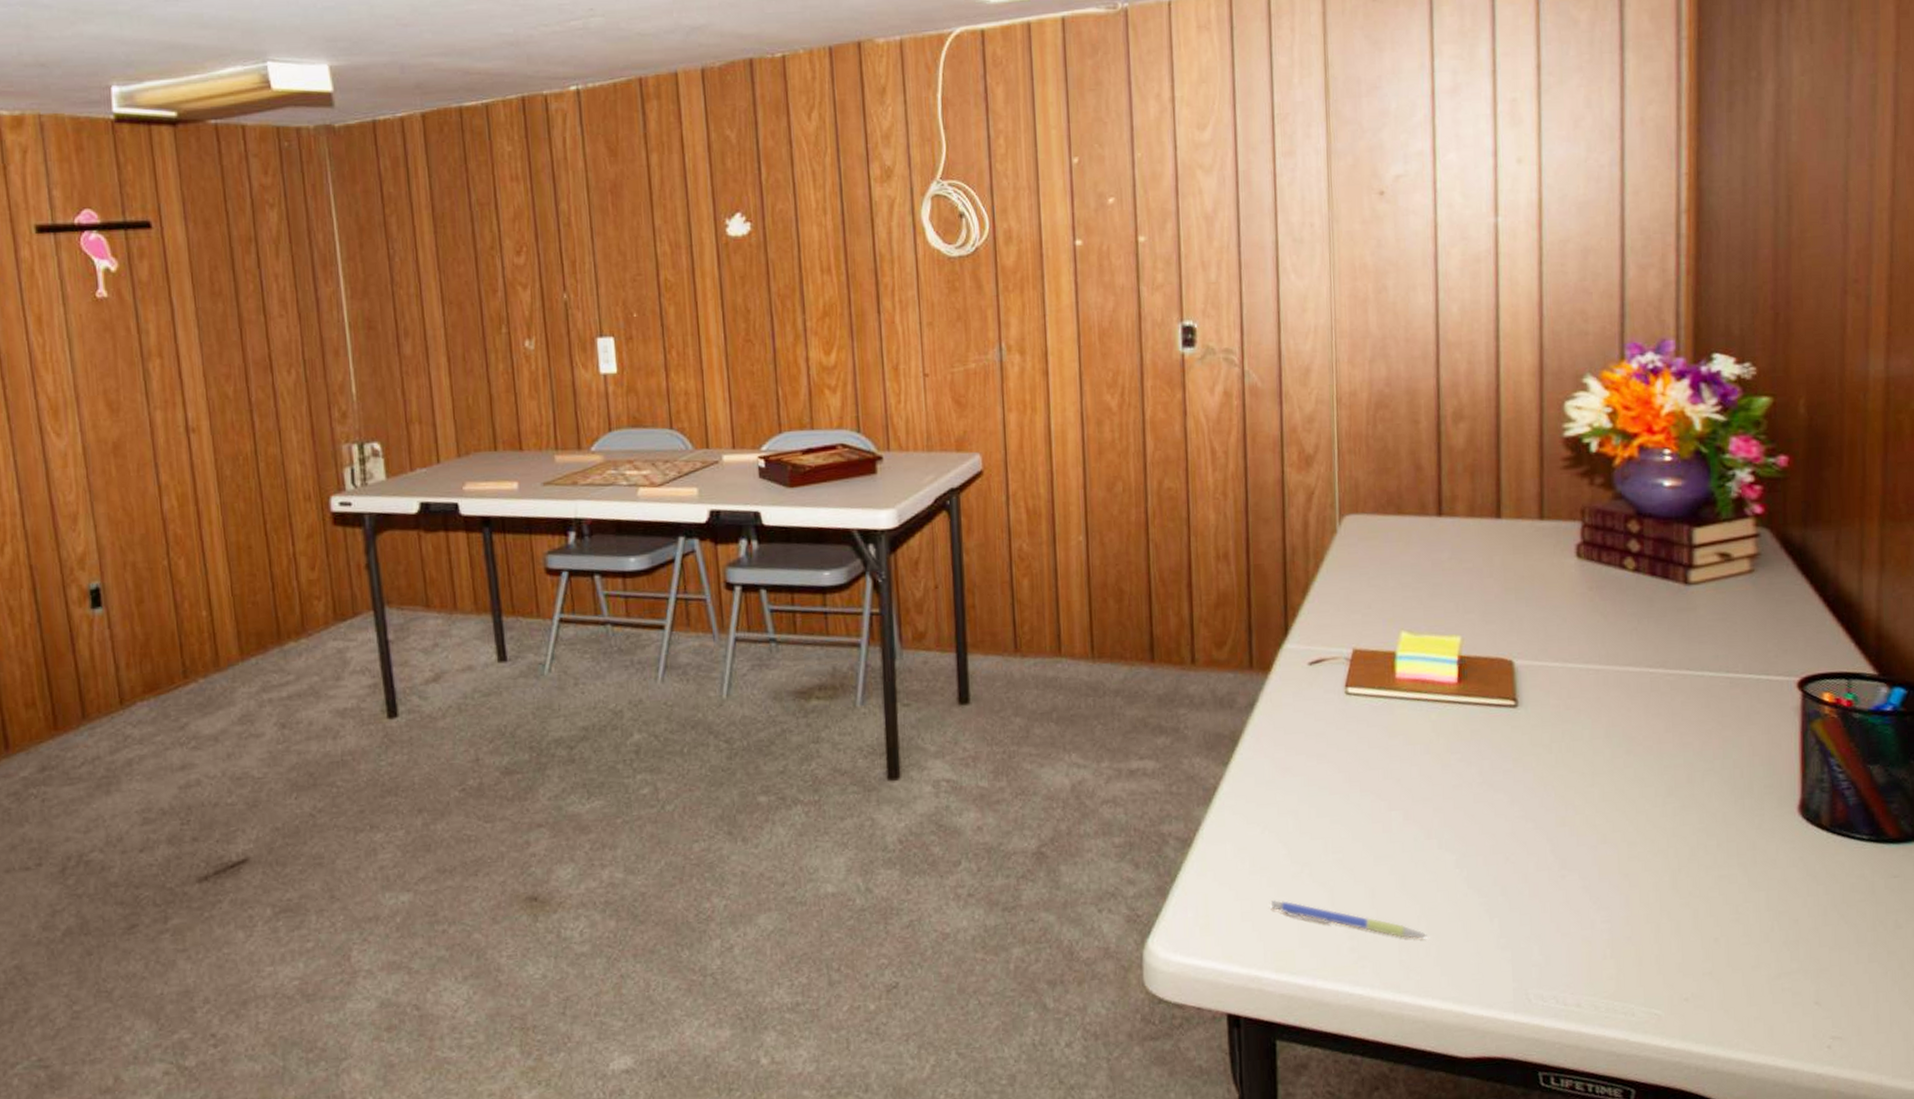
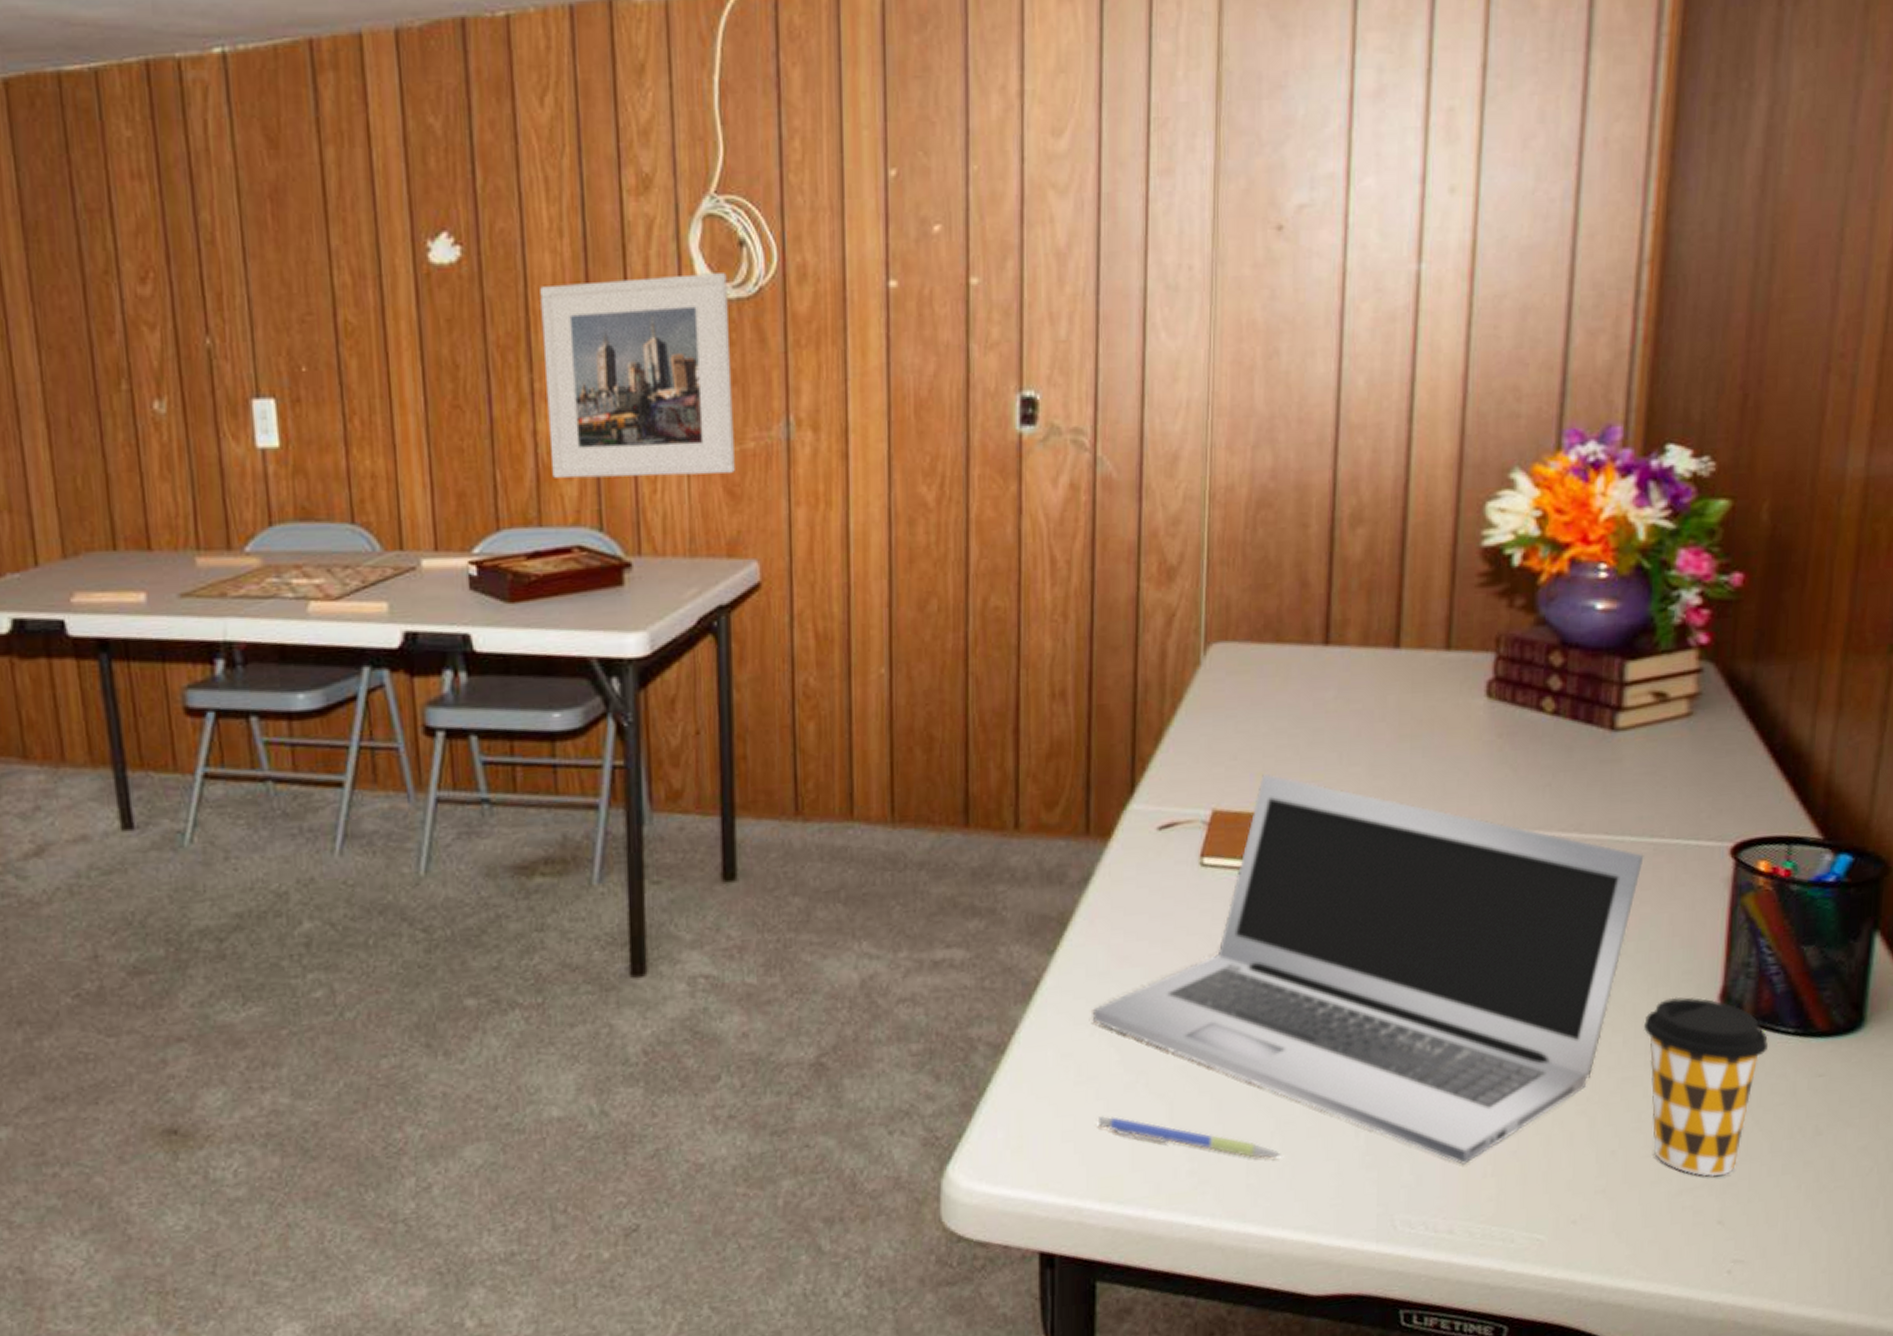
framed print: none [810,237,961,393] -> present [540,273,735,479]
laptop: none [1262,619,1723,948] -> present [1092,773,1644,1165]
coffee cup: none [1734,807,1846,963] -> present [1644,997,1768,1176]

